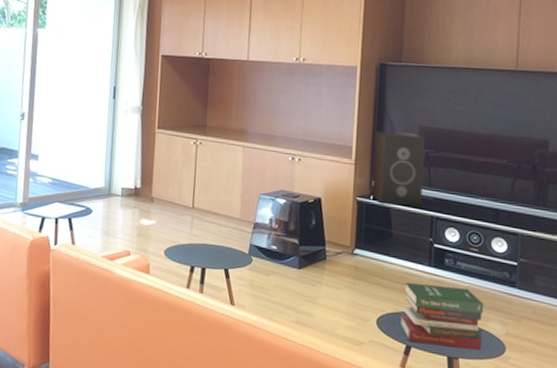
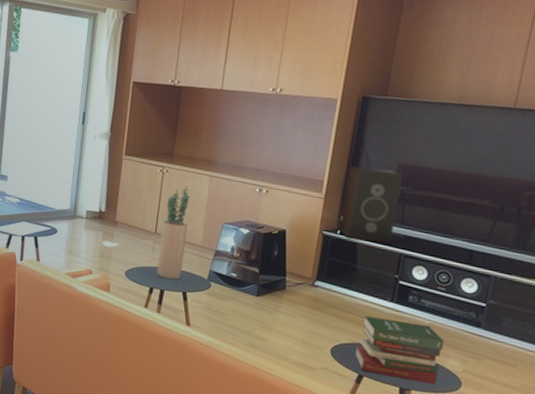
vase: none [196,157,225,257] -> present [156,186,191,280]

